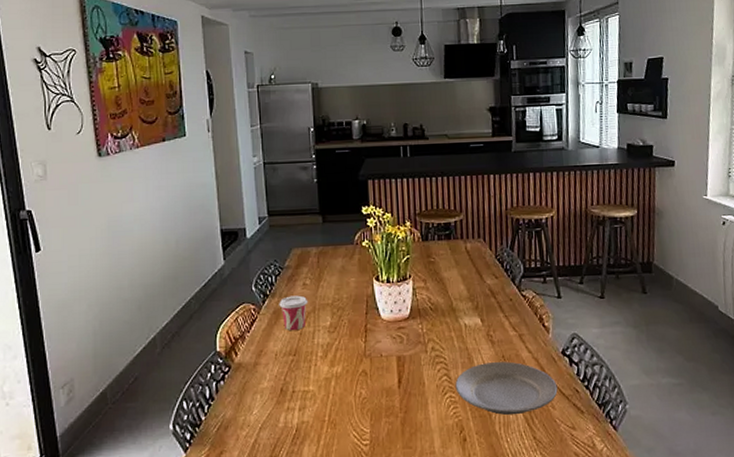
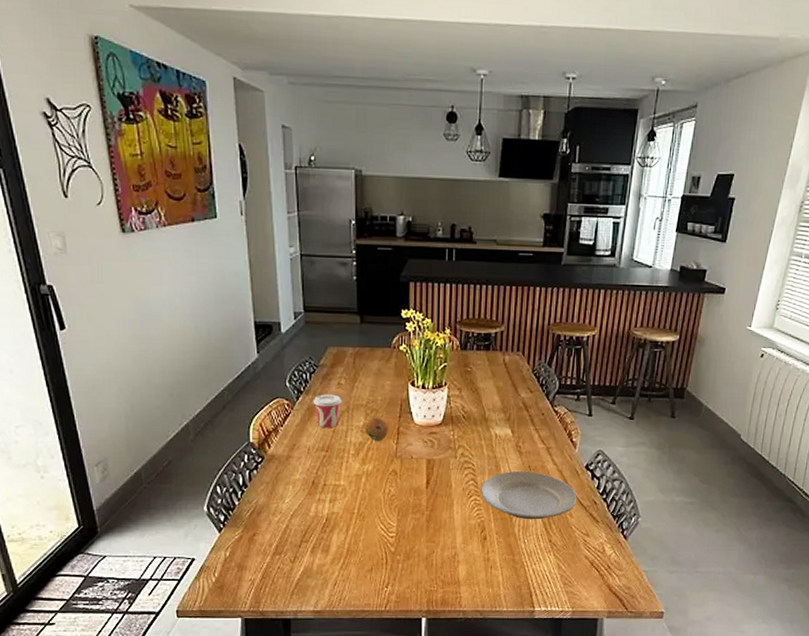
fruit: none [331,316,356,341] -> present [364,417,388,441]

